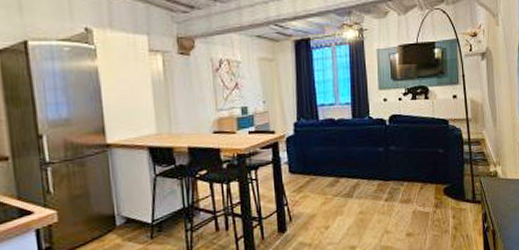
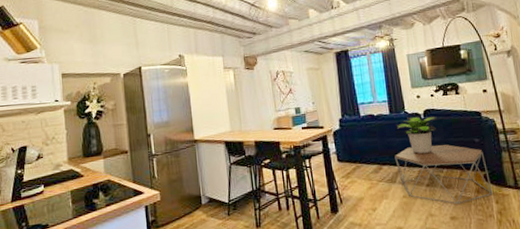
coffee table: none [354,155,451,221] -> present [395,144,493,205]
potted plant: none [358,122,403,166] -> present [396,116,437,154]

